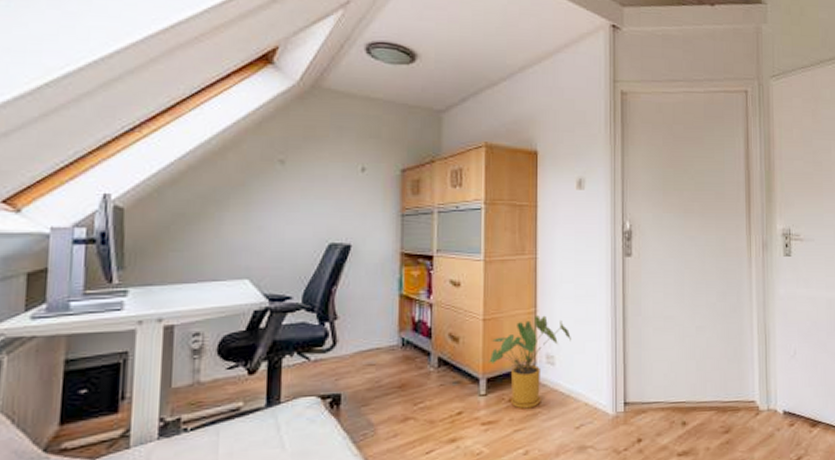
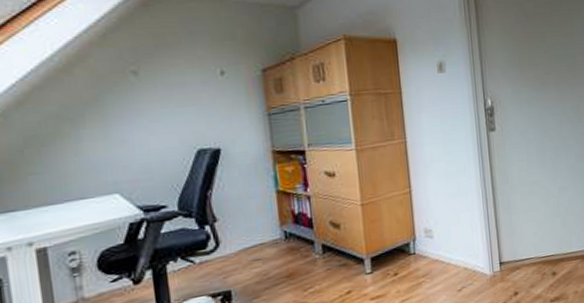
house plant: present [487,315,571,409] -> none [370,194,446,282]

